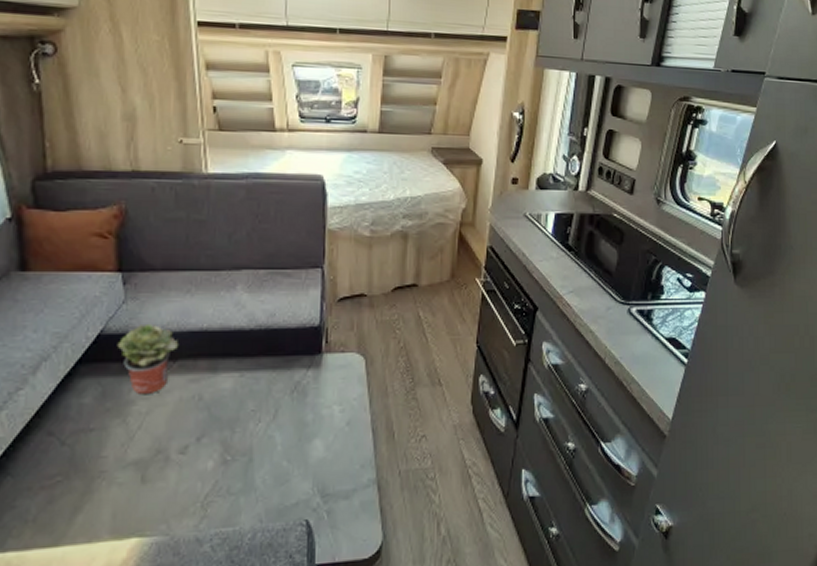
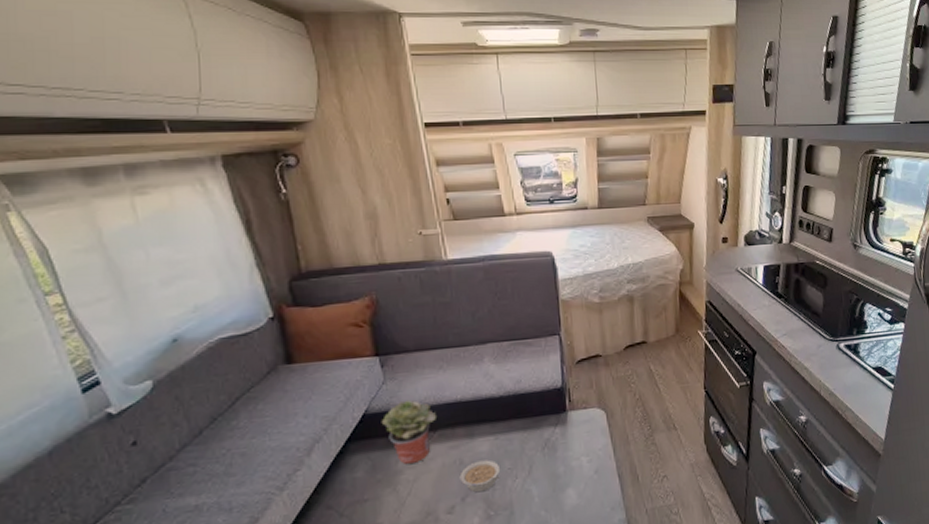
legume: none [197,398,243,434] -> present [459,460,501,493]

